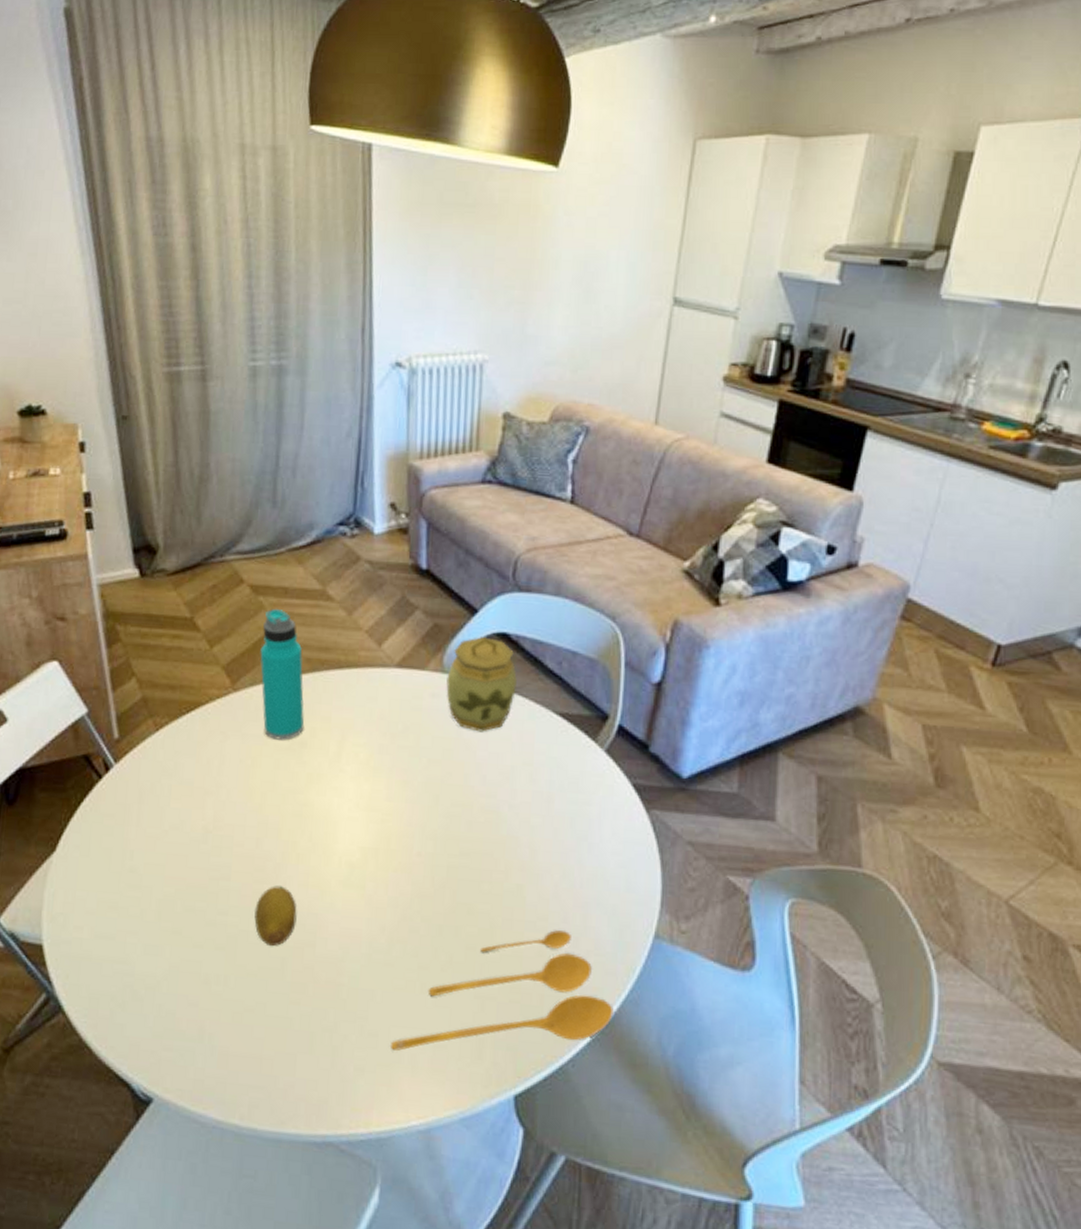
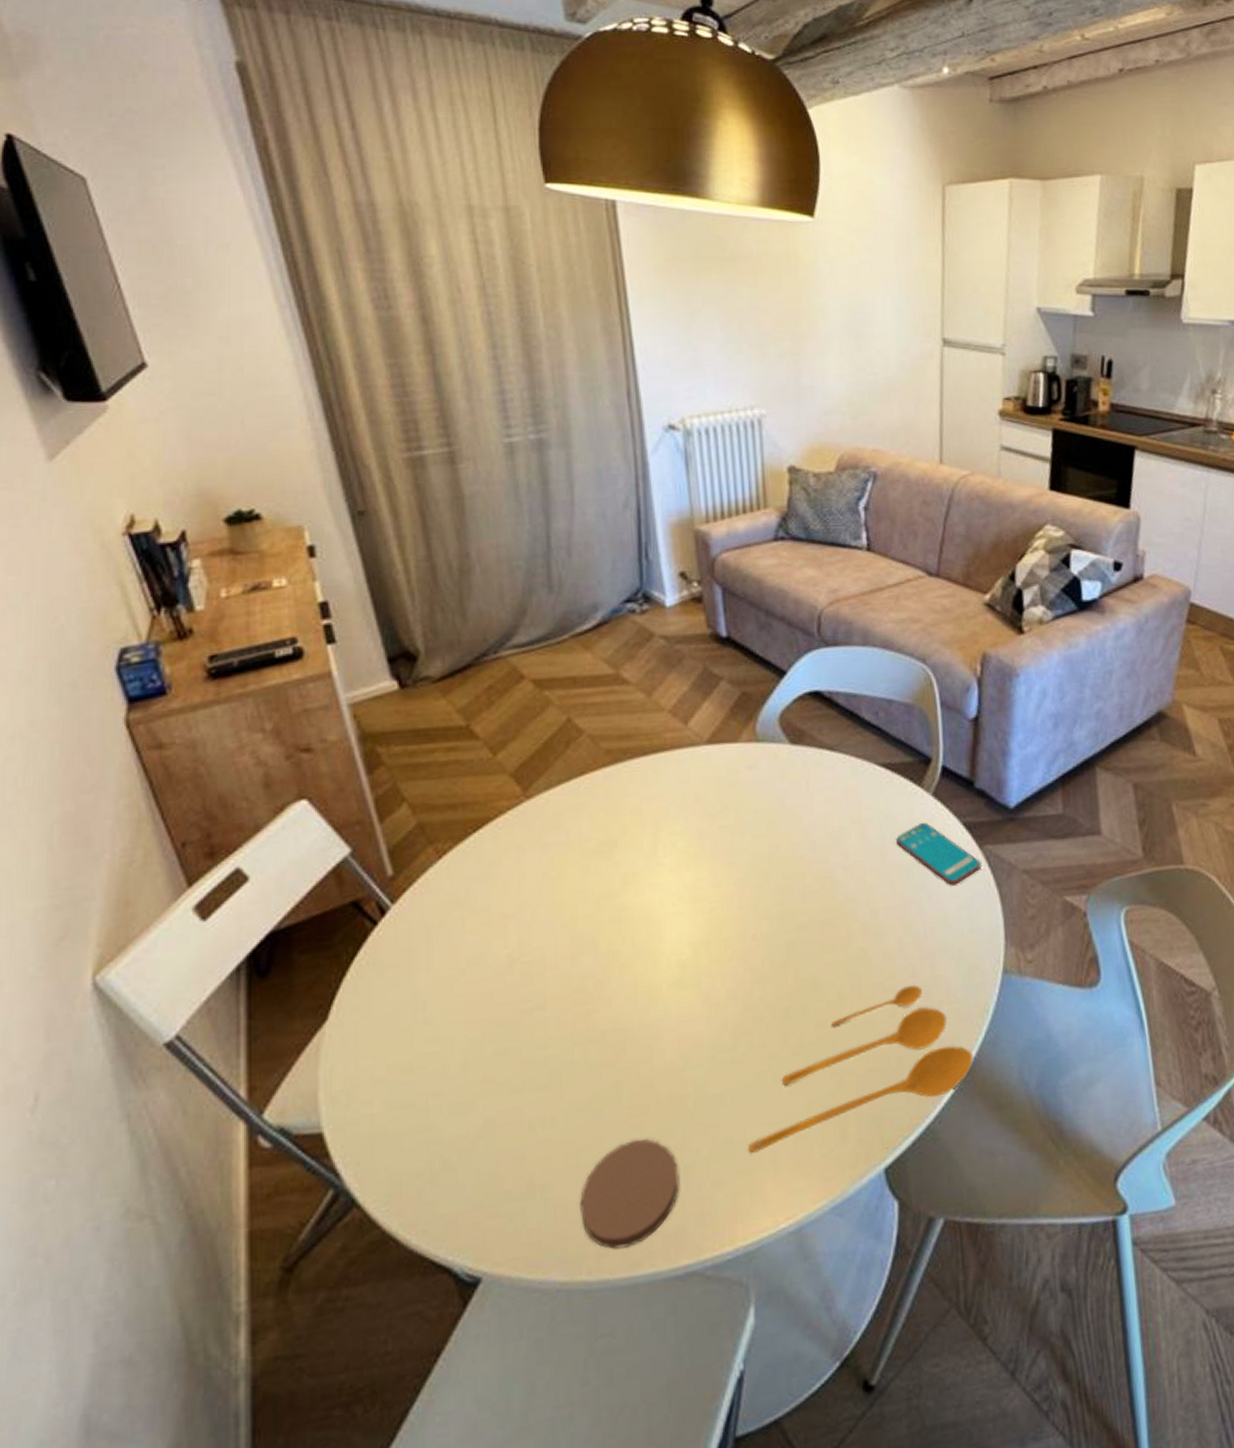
coaster: none [239,1012,327,1106] -> present [580,1138,680,1250]
fruit: present [254,886,297,947] -> none [579,1003,628,1073]
water bottle: present [260,608,305,740] -> none [552,700,613,844]
jar: present [446,637,517,732] -> none [762,698,836,798]
smartphone: none [564,777,646,843] -> present [896,823,982,886]

